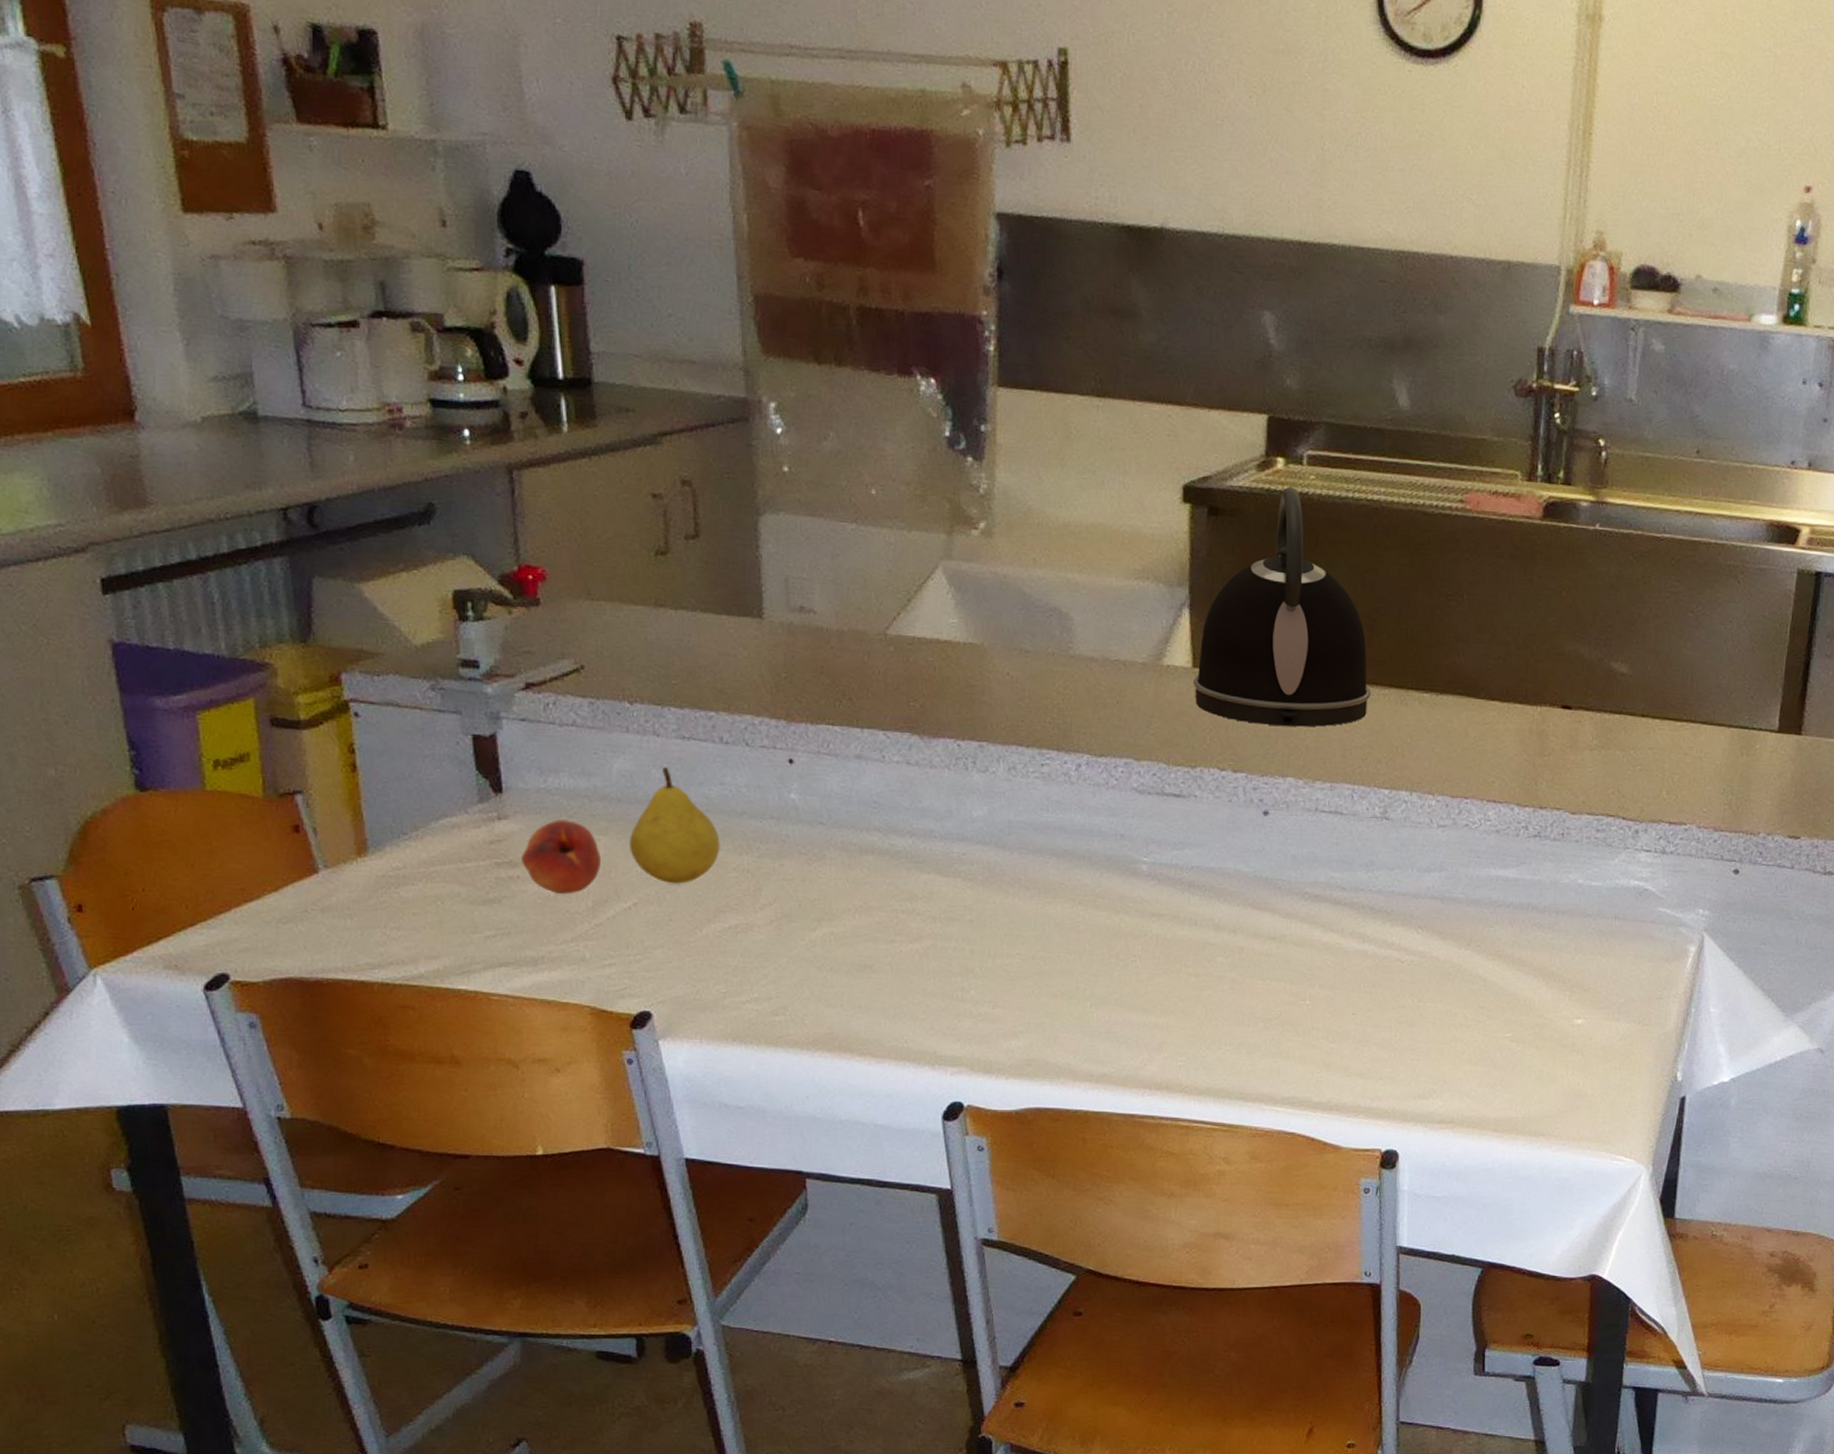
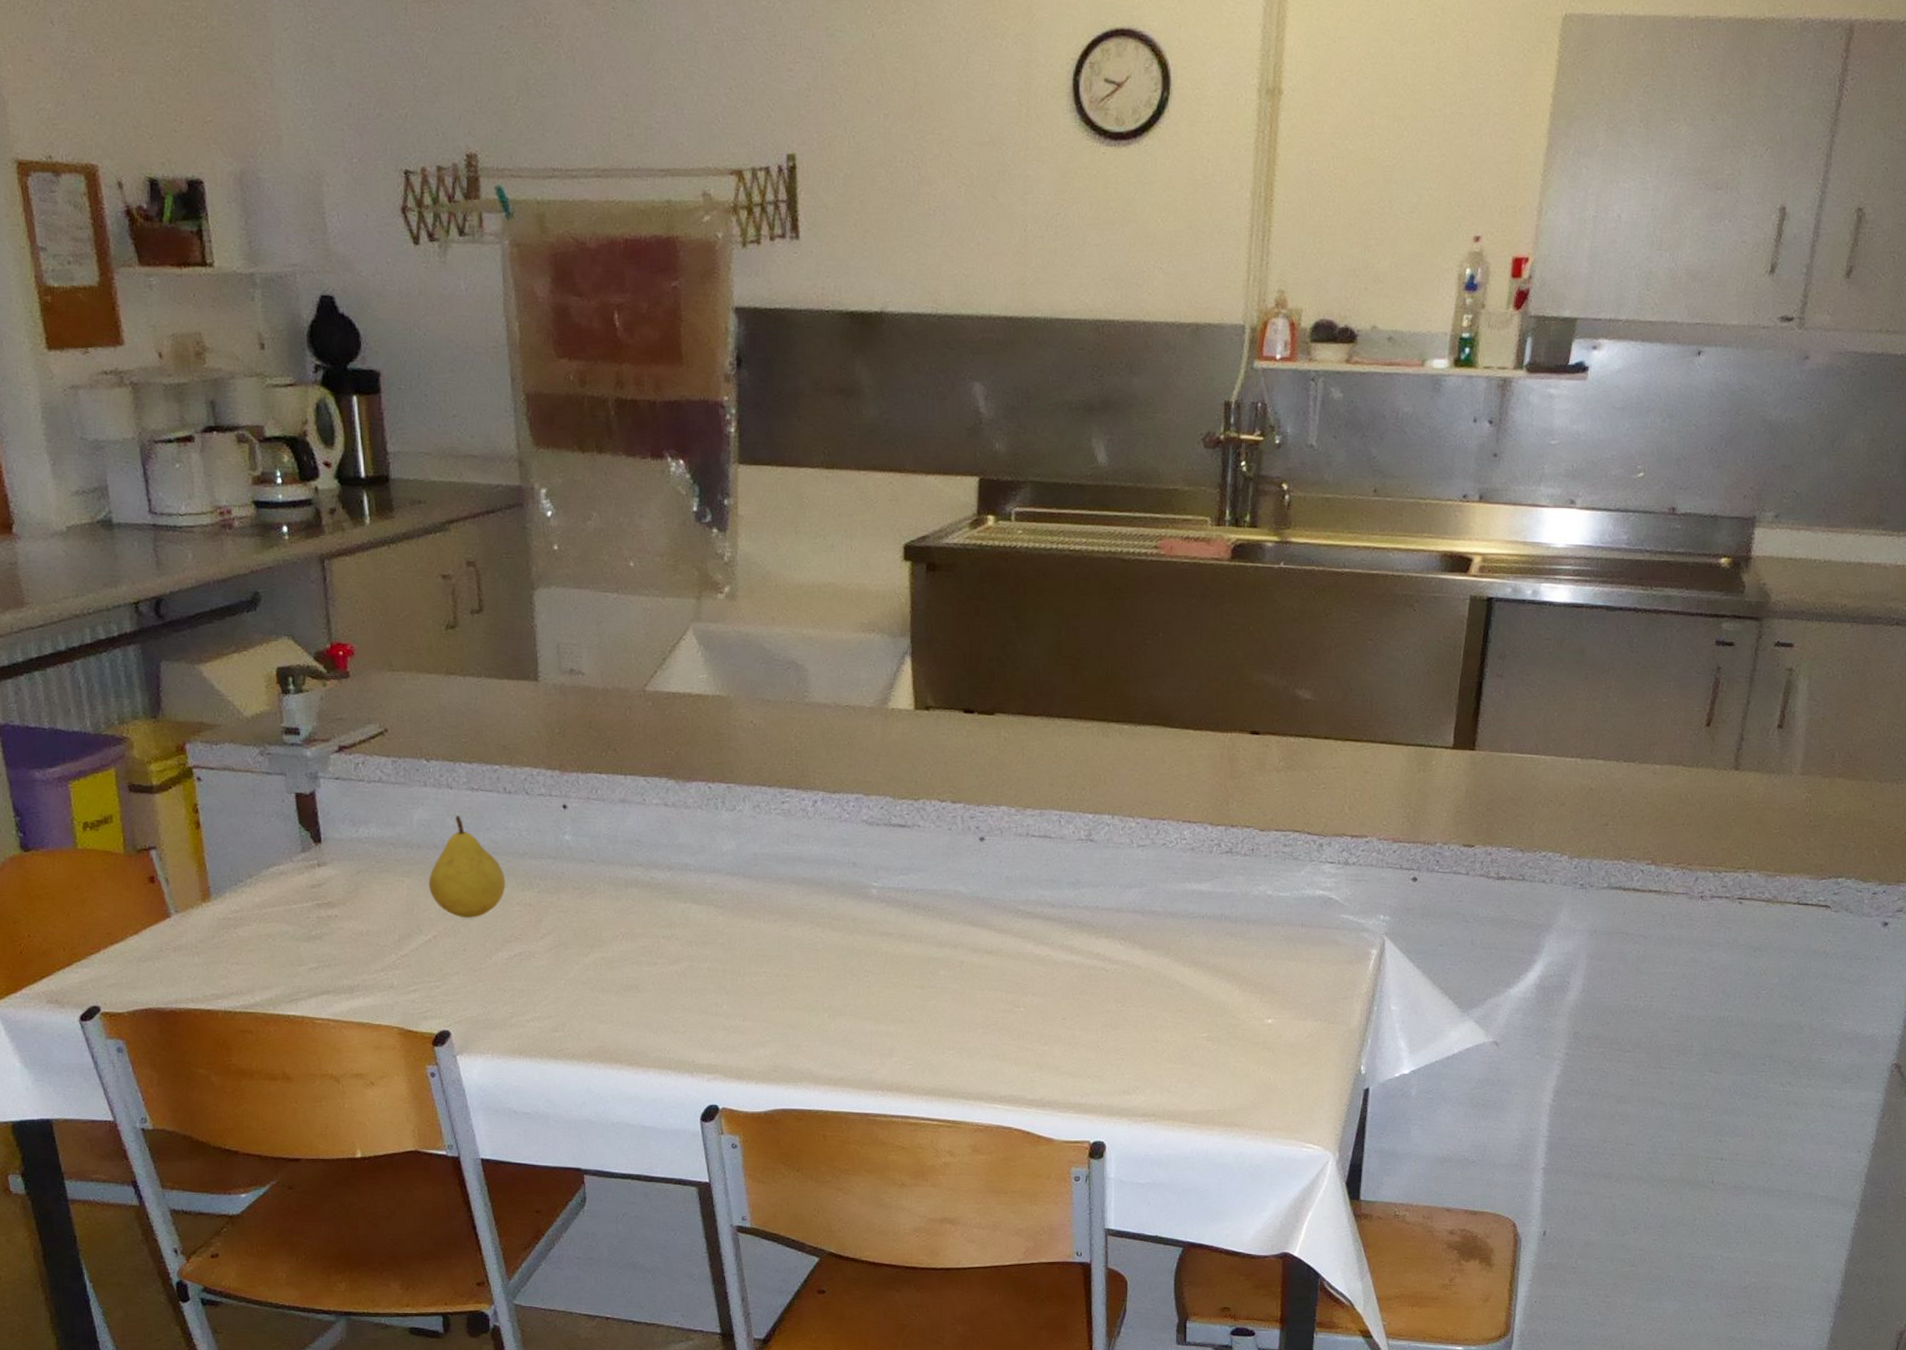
fruit: present [522,820,602,894] -> none [338,865,406,930]
kettle: present [1193,486,1371,727] -> none [915,541,1076,760]

